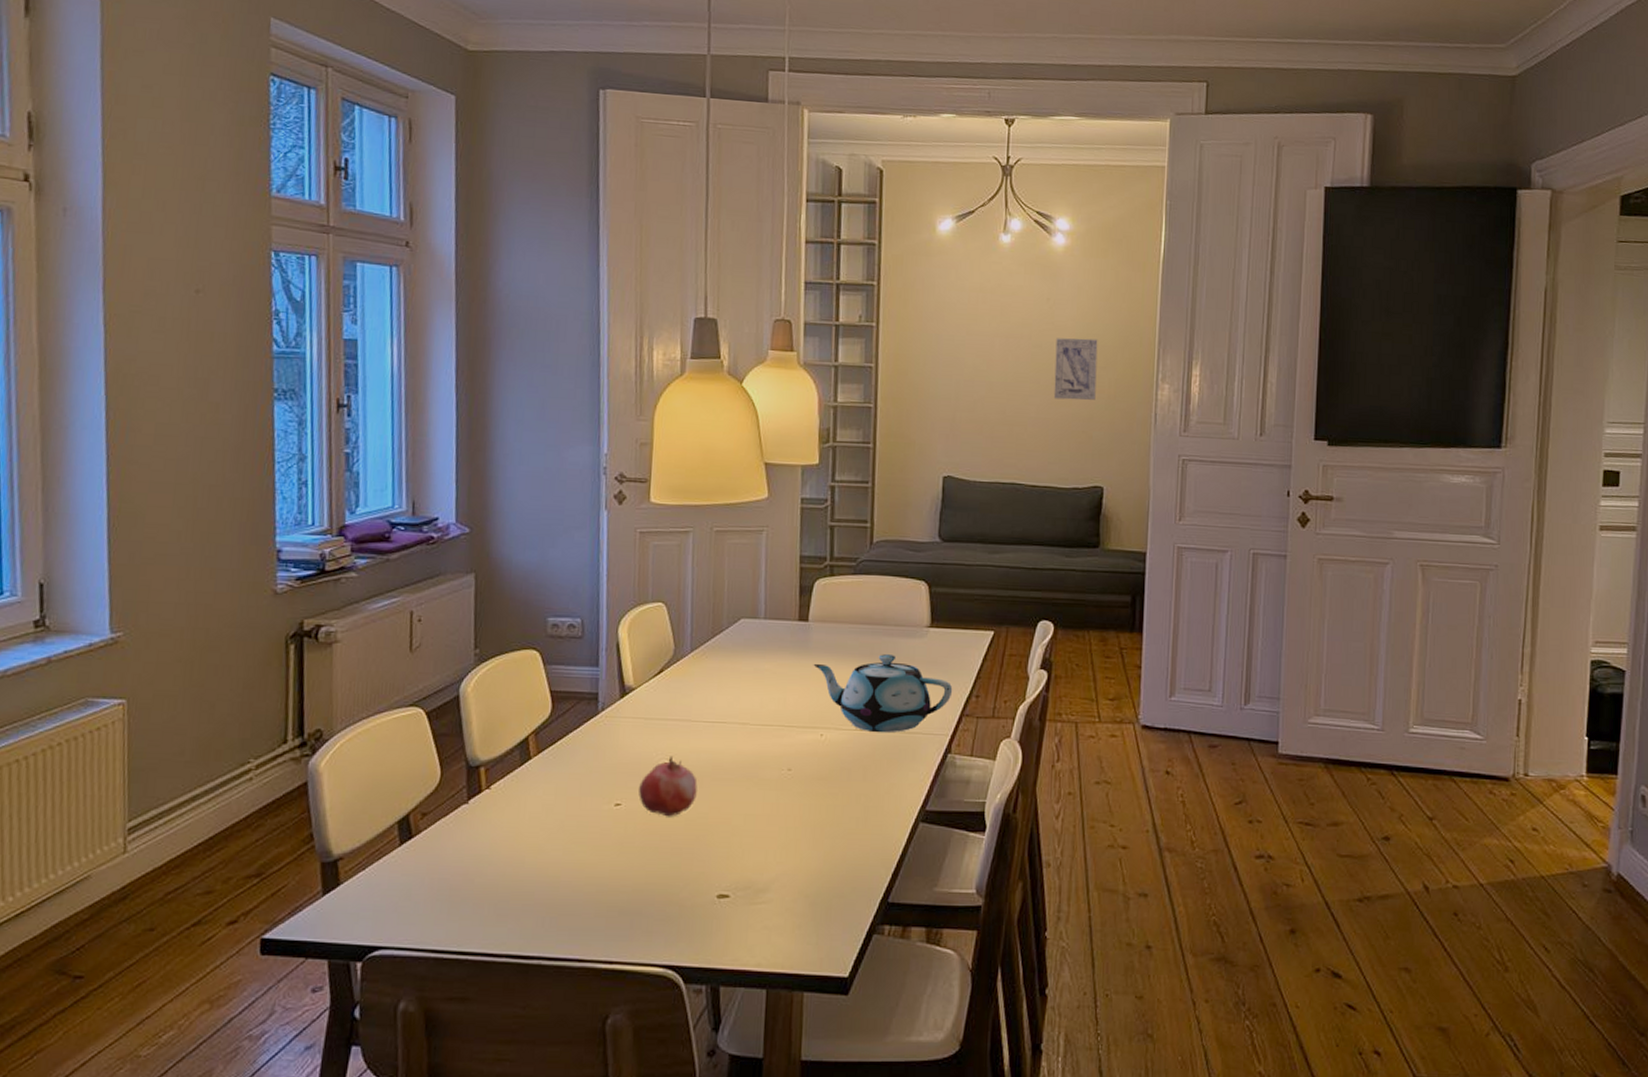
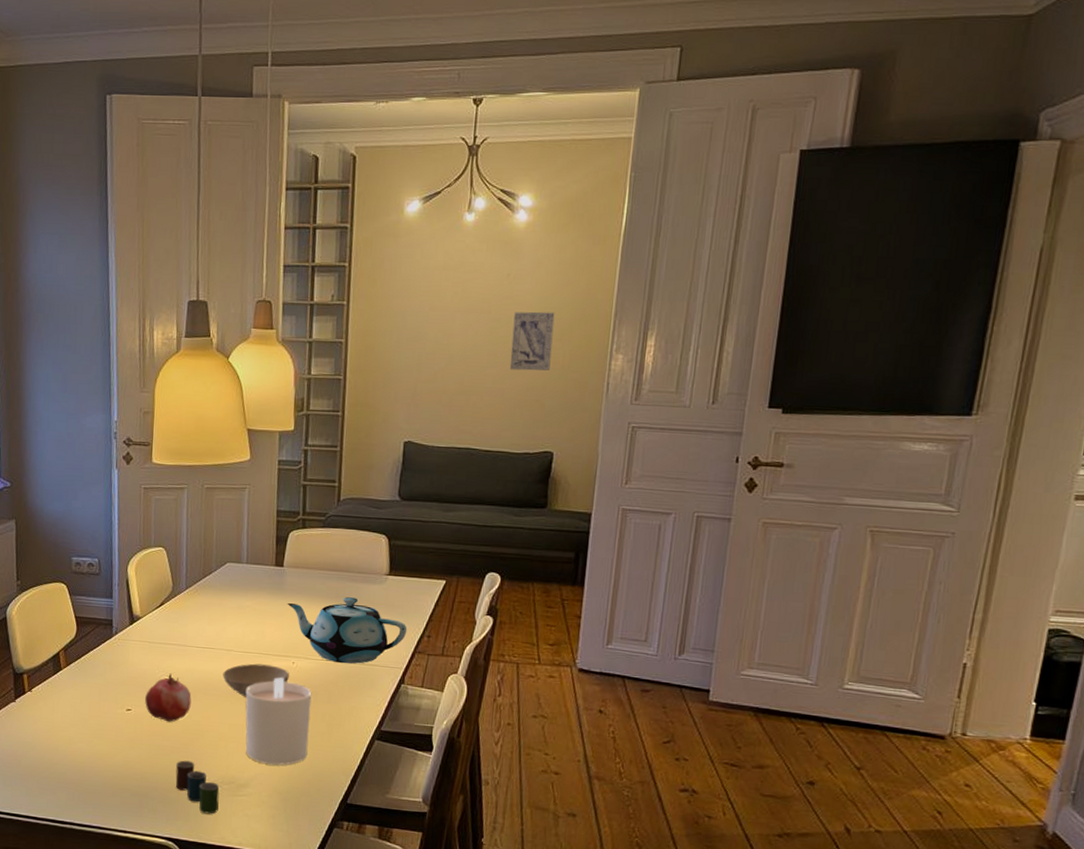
cup: none [677,864,733,930] -> present [175,760,220,814]
bowl: none [736,738,817,780] -> present [223,663,289,697]
candle: none [764,754,844,861] -> present [245,677,312,765]

